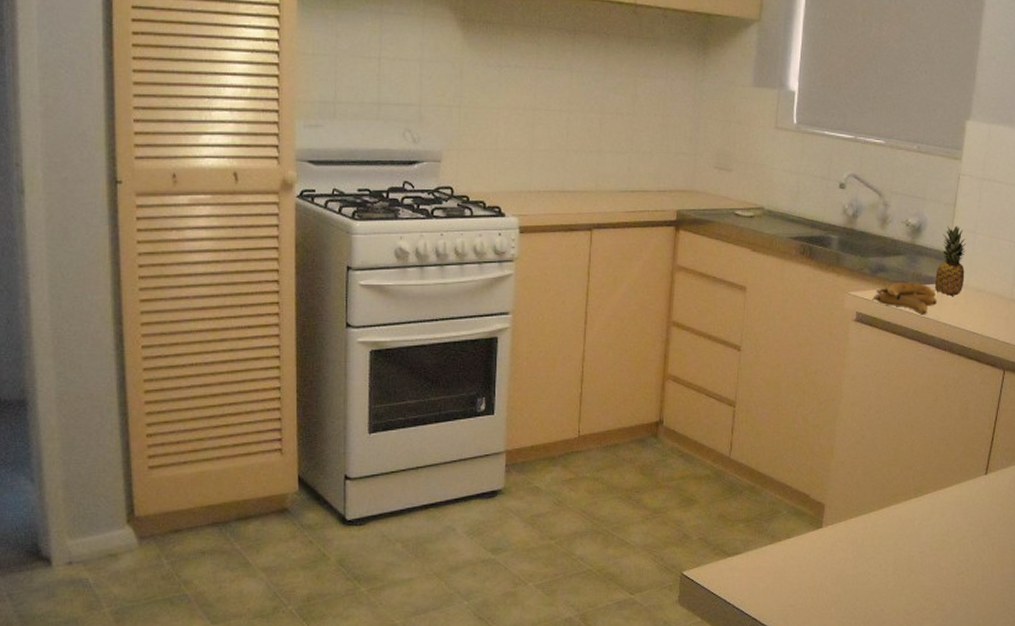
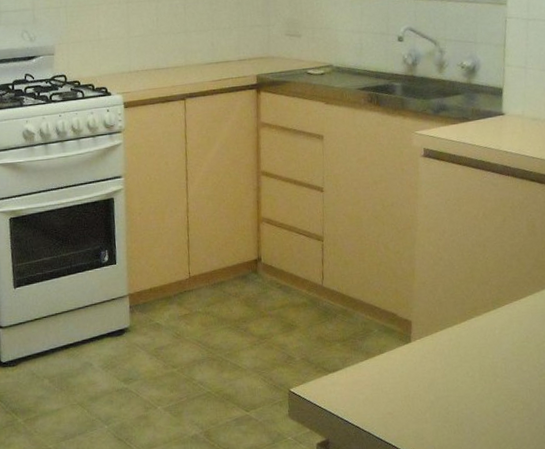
banana: present [872,282,937,315] -> none [437,117,497,146]
fruit: present [934,226,966,296] -> none [492,63,521,126]

